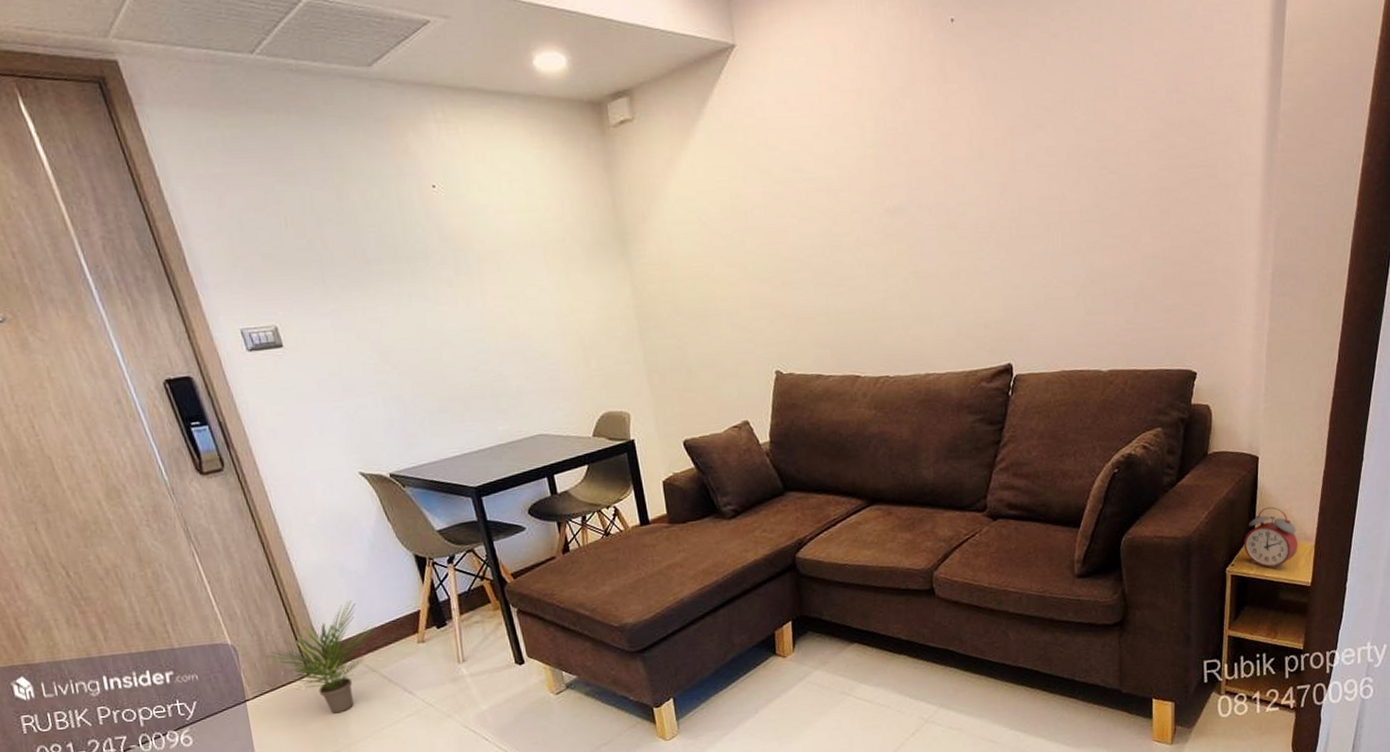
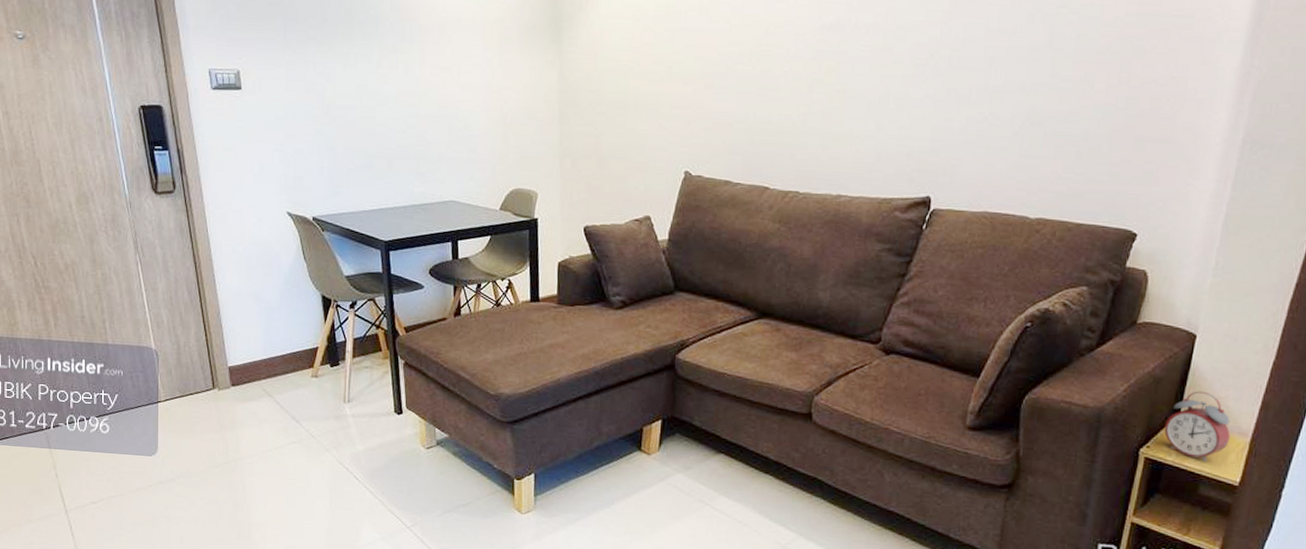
potted plant: present [266,601,377,714] -> none [182,327,278,429]

